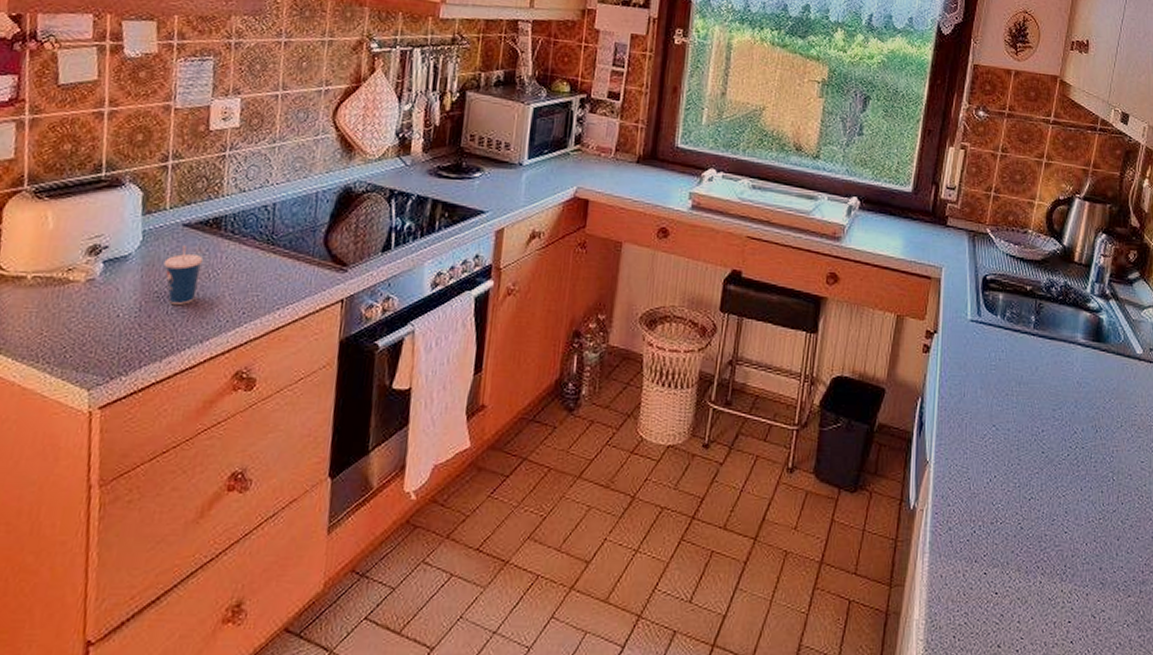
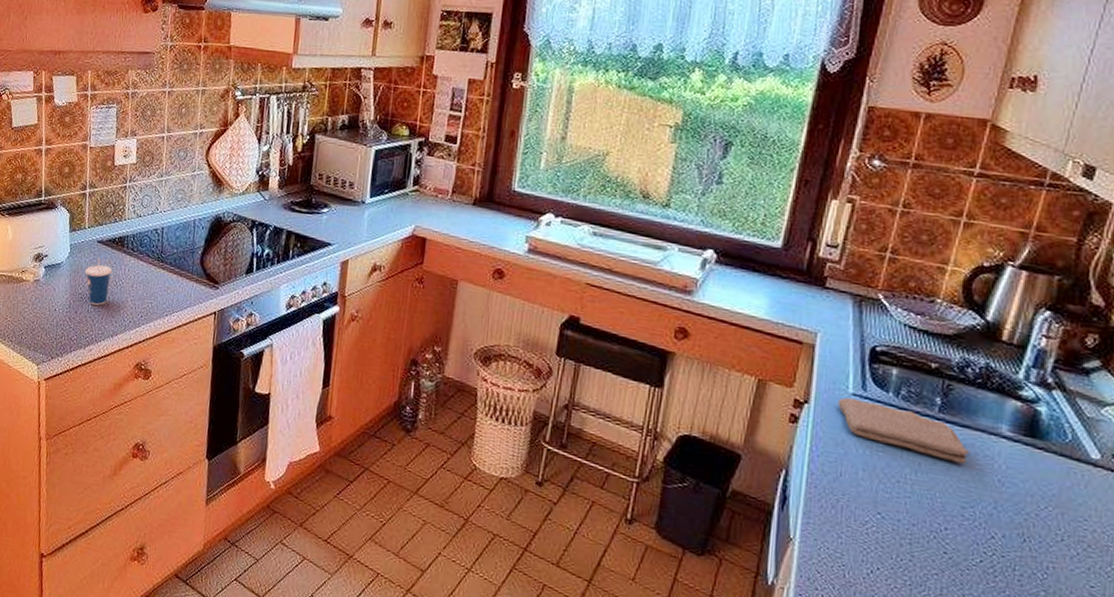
washcloth: none [960,323,1056,372] -> present [838,397,969,464]

